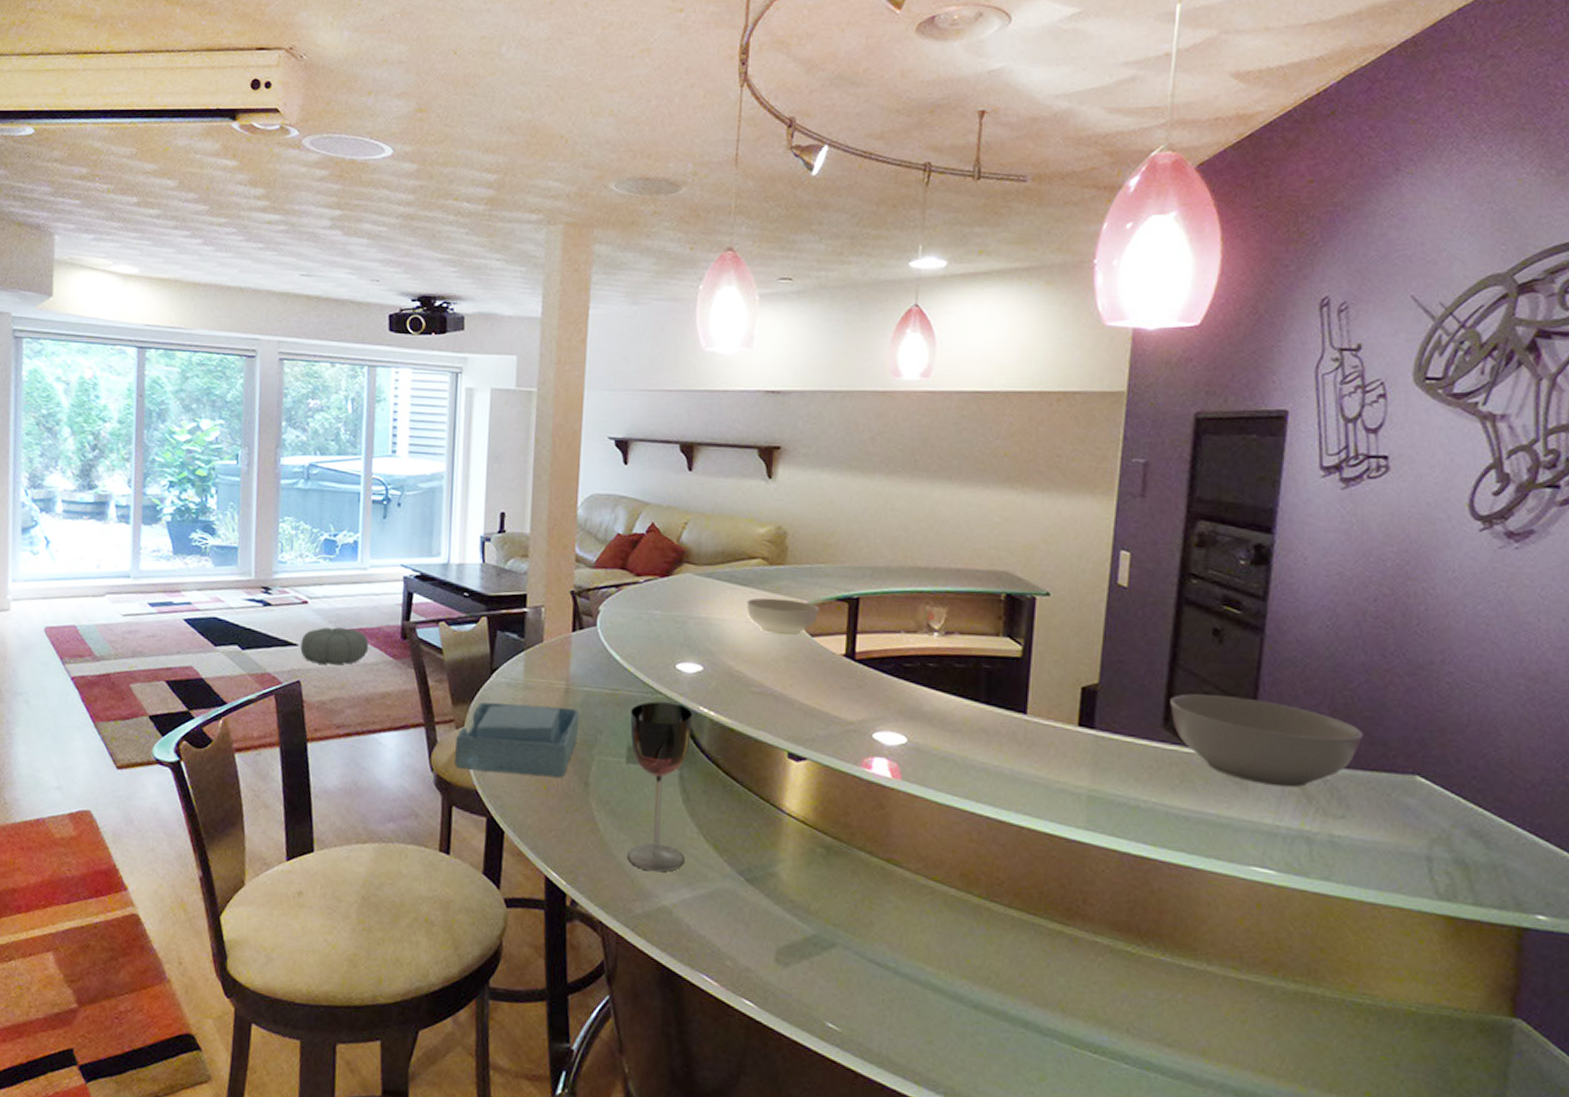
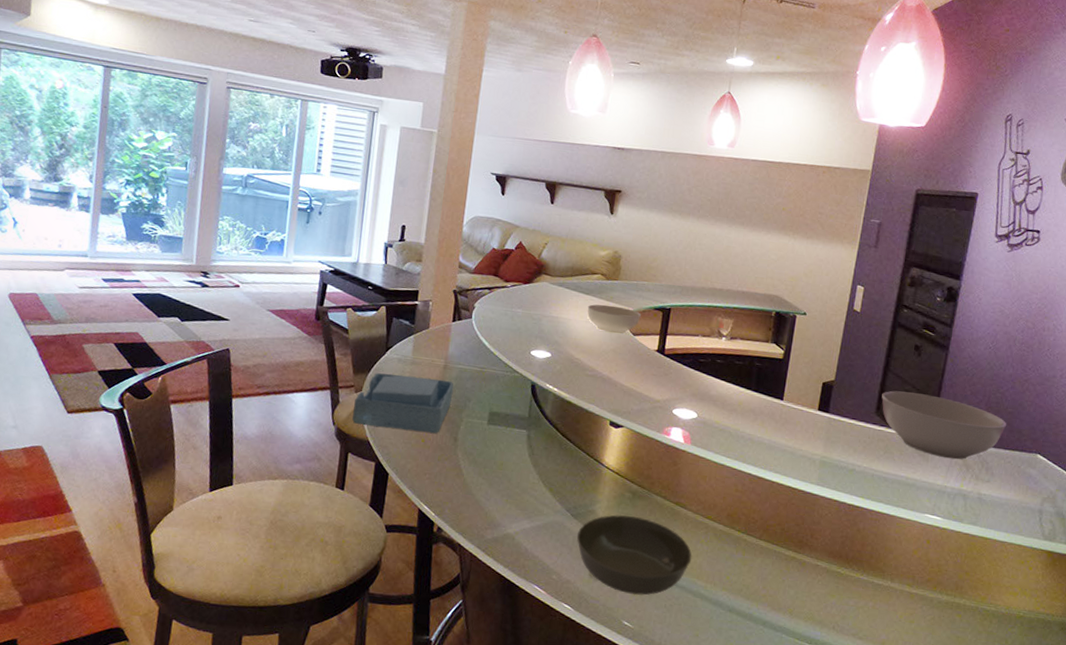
pouf: present [300,627,369,665] -> none [231,307,289,338]
wineglass: present [626,701,692,873] -> none [483,378,541,508]
bowl: none [754,877,915,987] -> present [576,514,692,596]

